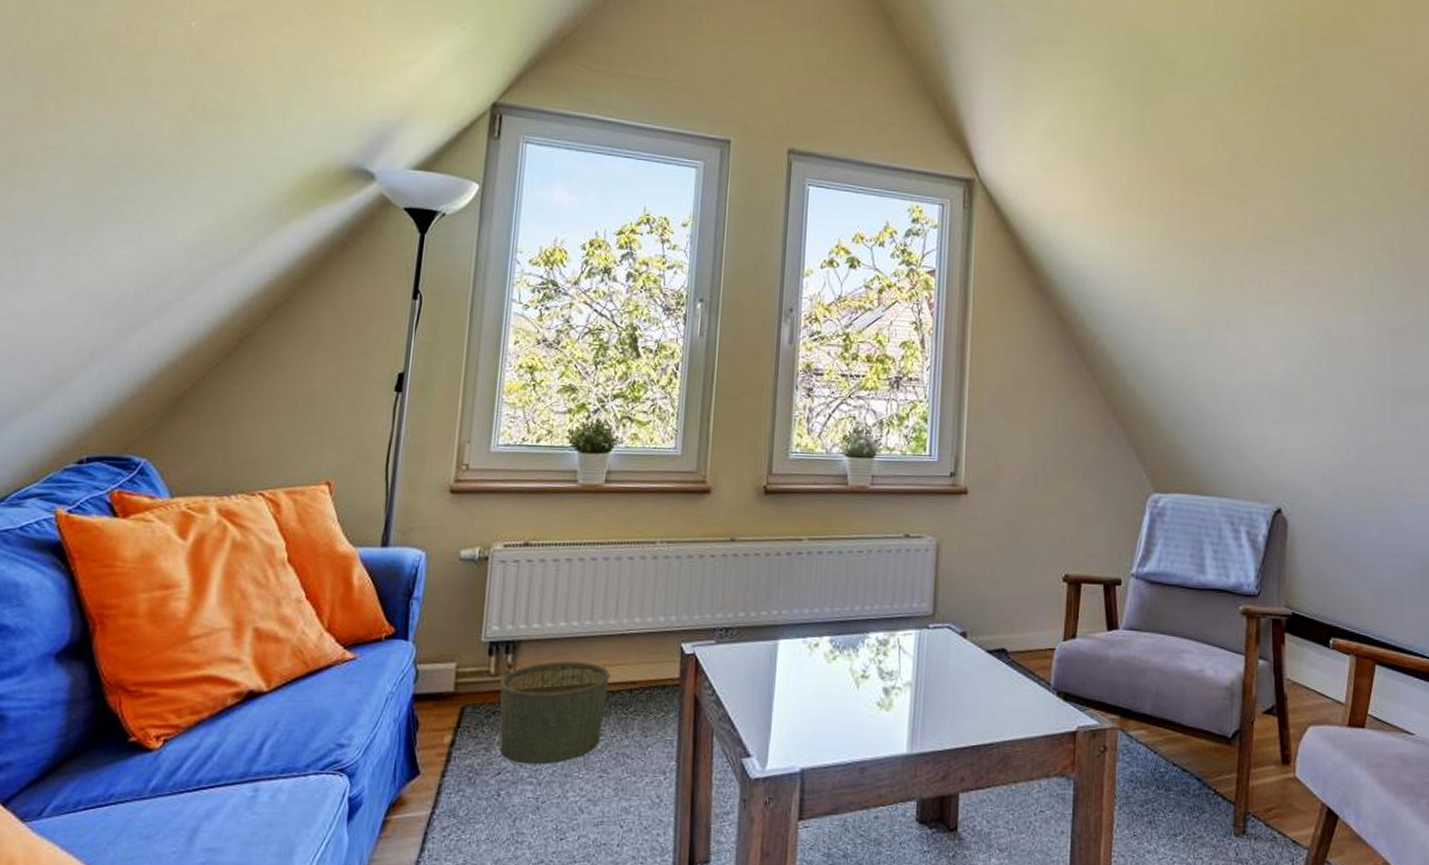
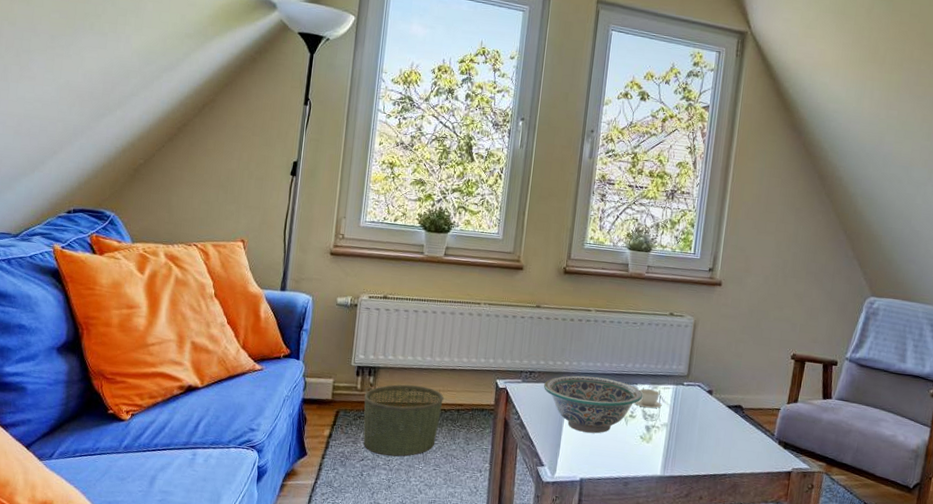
decorative bowl: none [744,627,877,705] -> present [543,375,643,434]
teacup: none [867,638,903,663] -> present [635,389,662,408]

